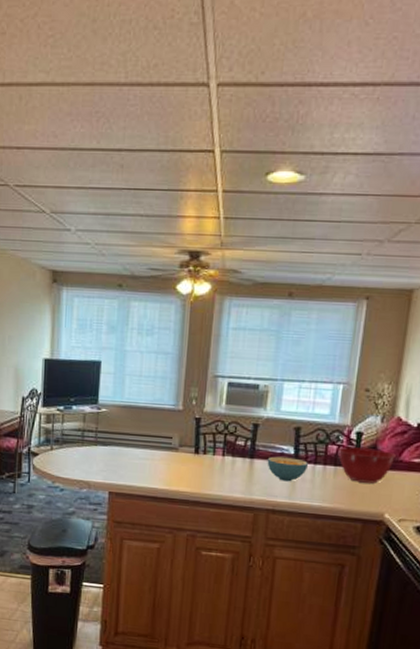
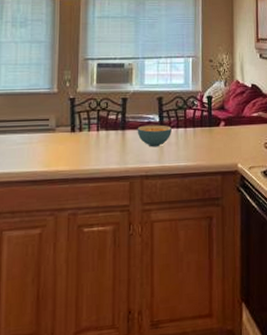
mixing bowl: present [338,446,396,484] -> none [194,109,239,139]

